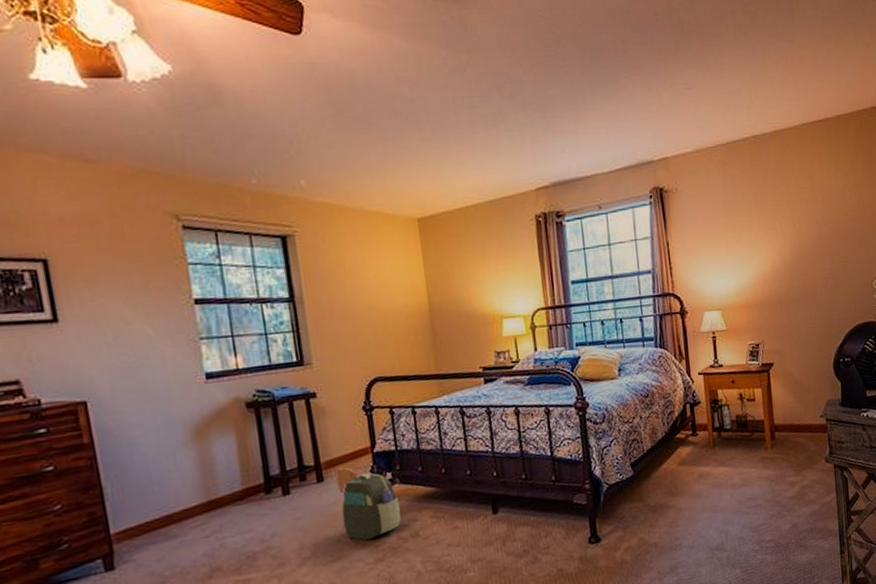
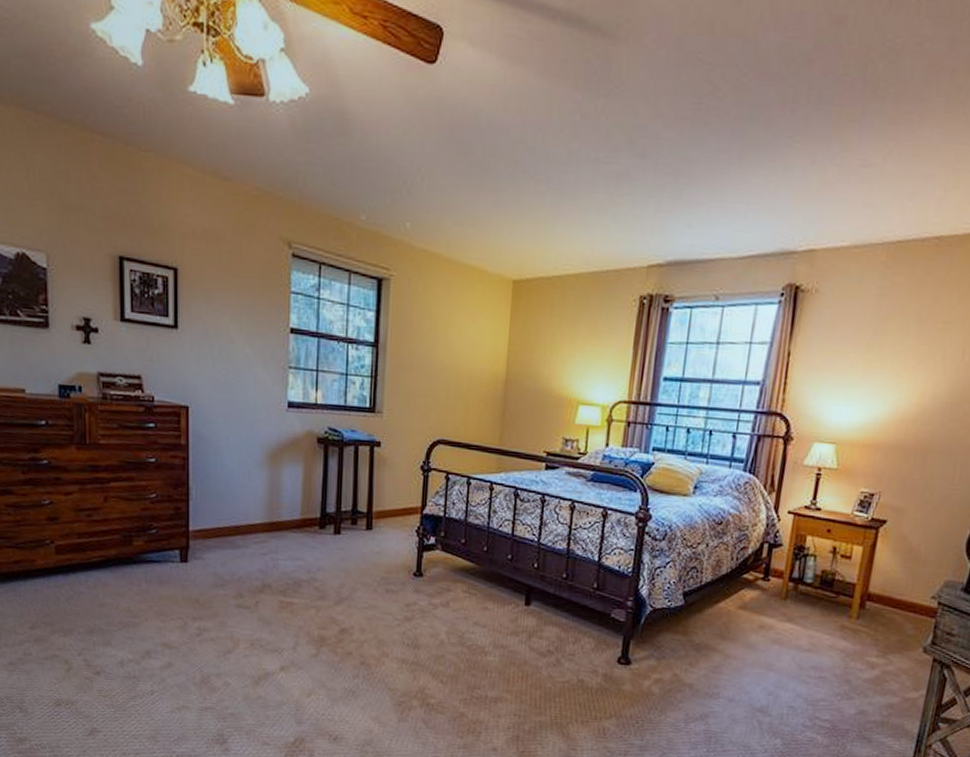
backpack: present [336,466,401,541] -> none [382,519,437,597]

